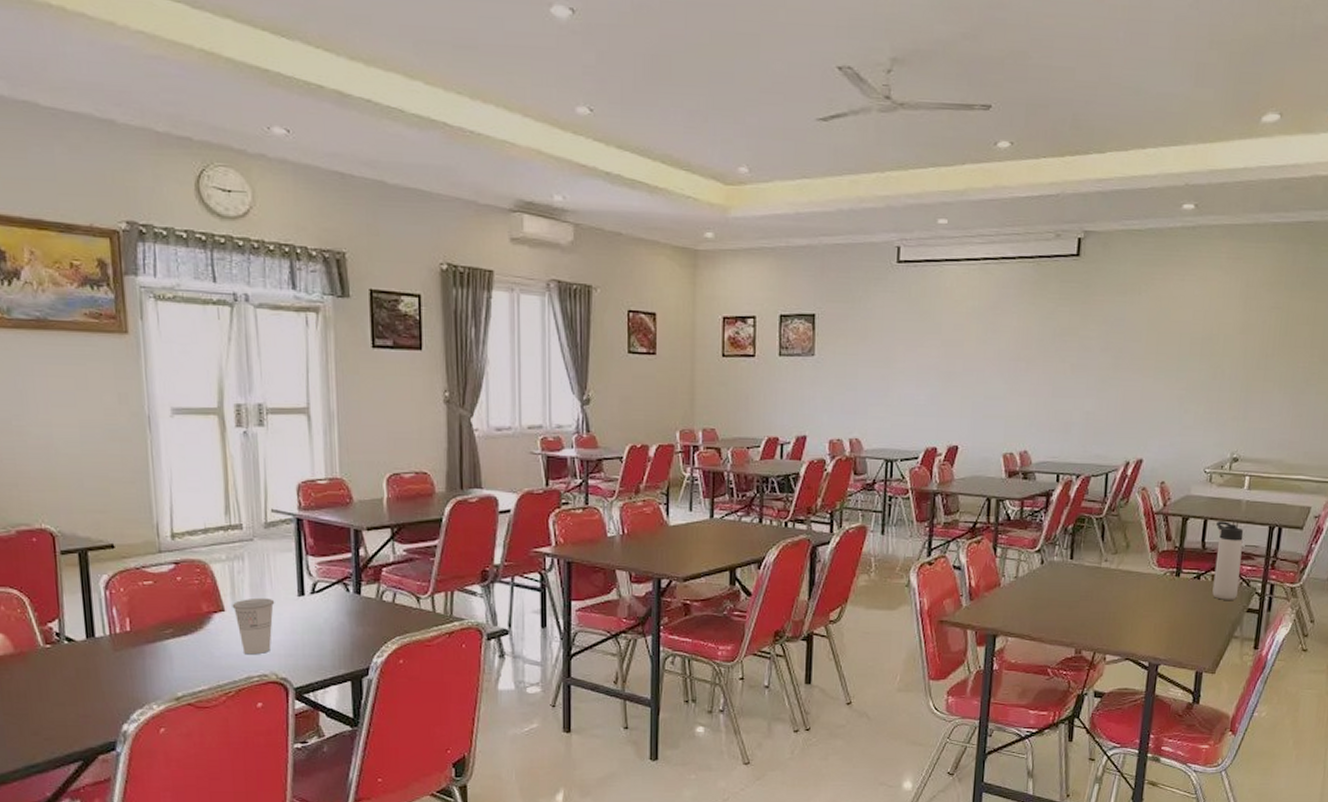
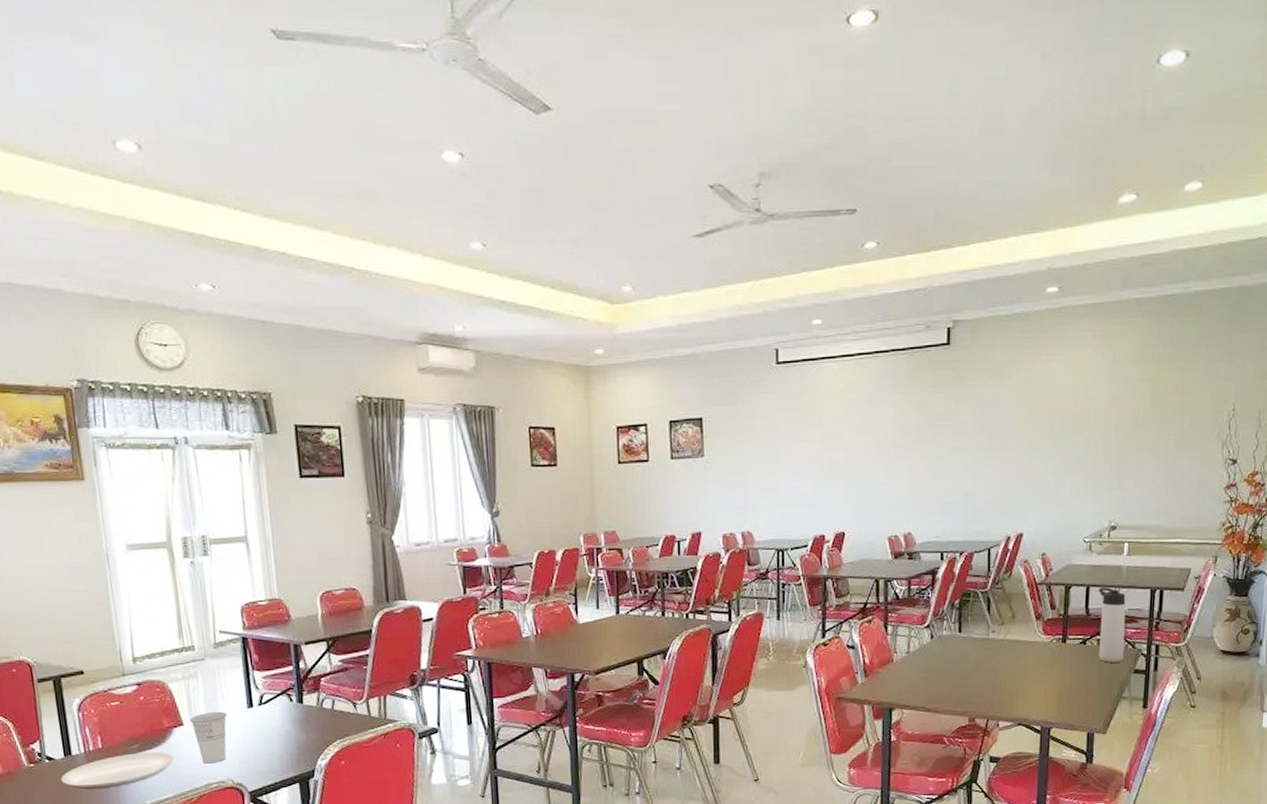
plate: none [81,638,211,677] -> present [61,752,174,790]

